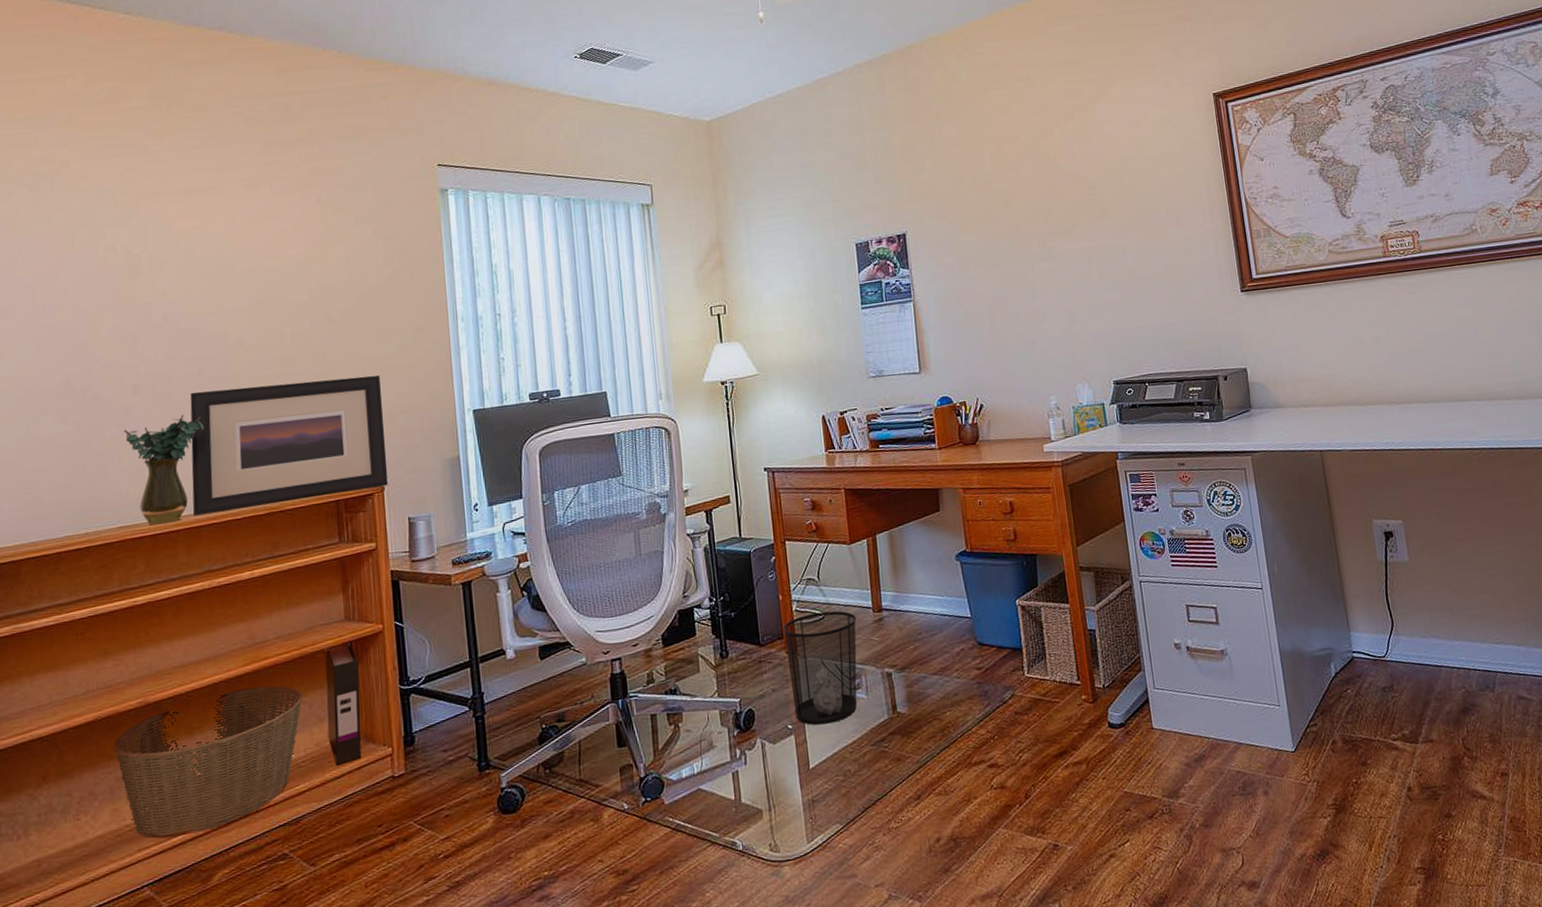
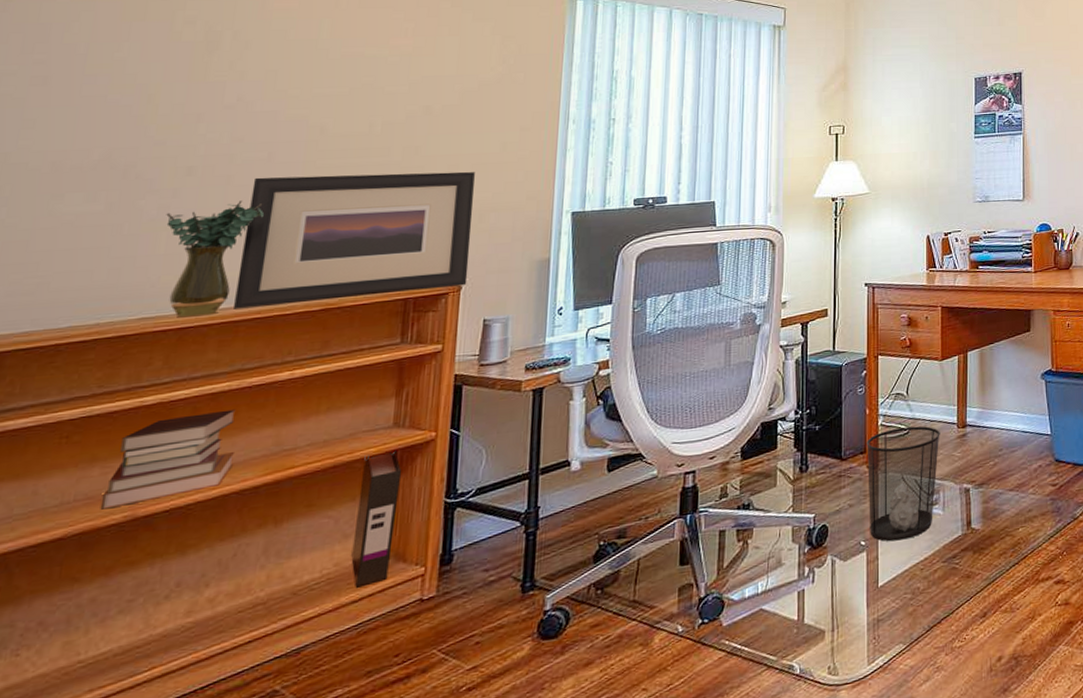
basket: present [114,685,303,839] -> none [81,498,329,677]
books: none [118,607,217,697] -> present [100,409,236,510]

